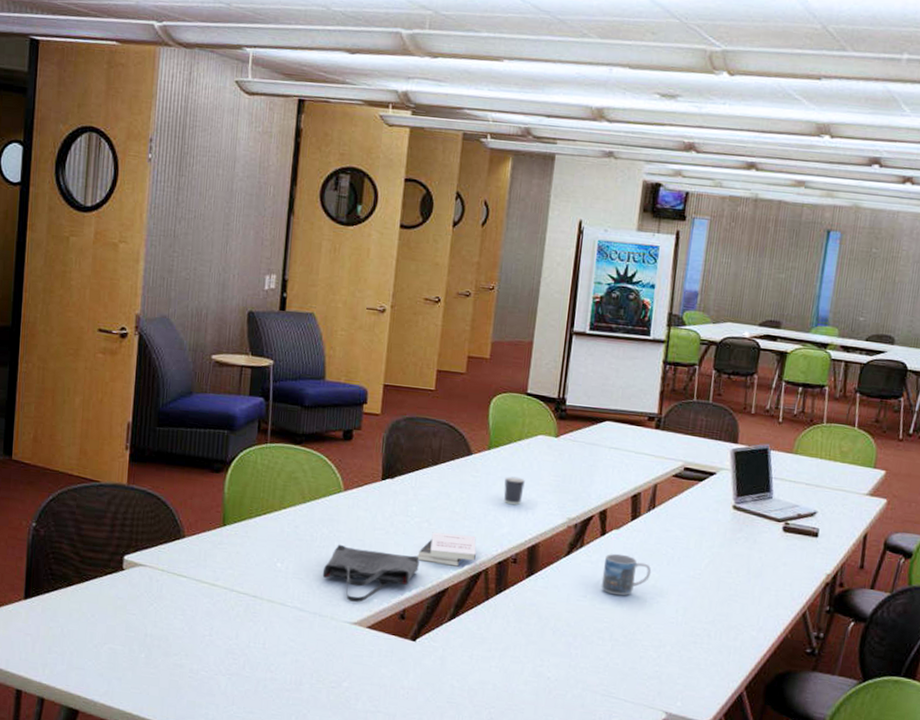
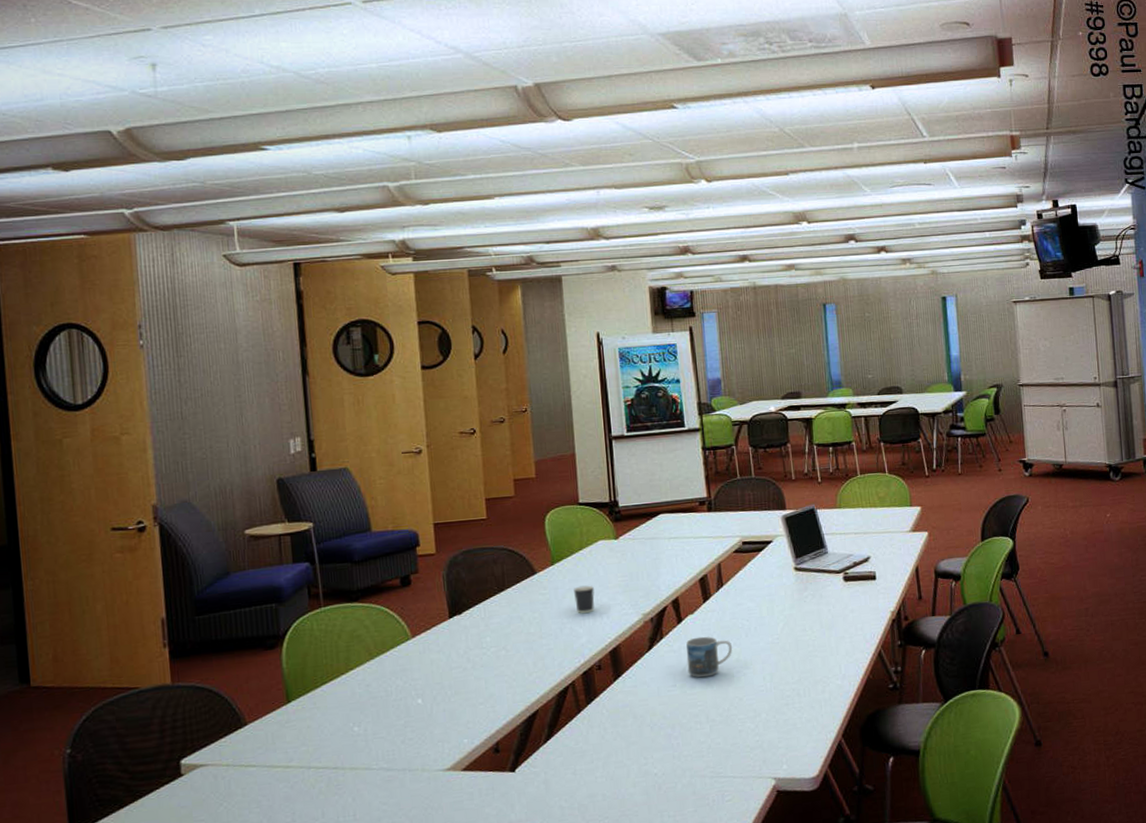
tote bag: present [322,544,420,603] -> none [404,685,504,748]
books: present [417,532,477,567] -> none [500,652,560,690]

